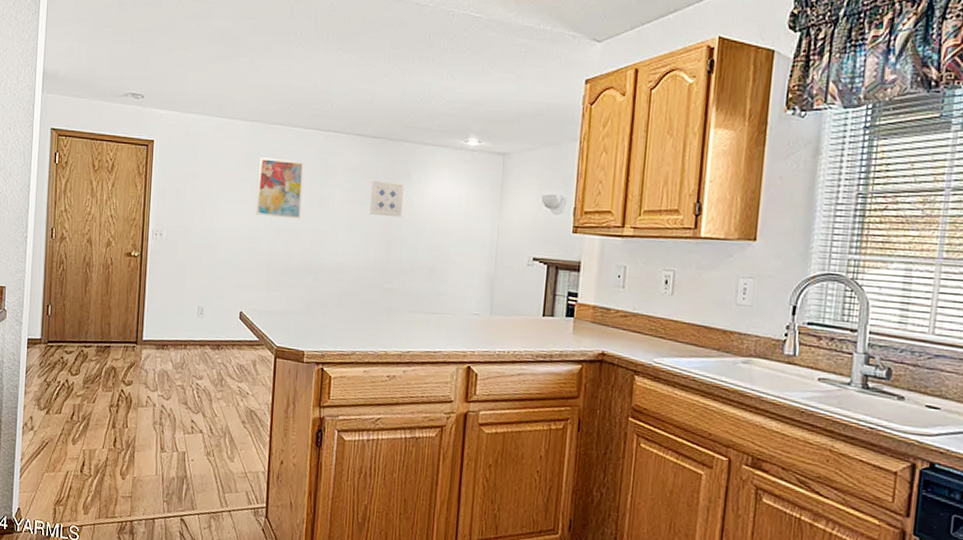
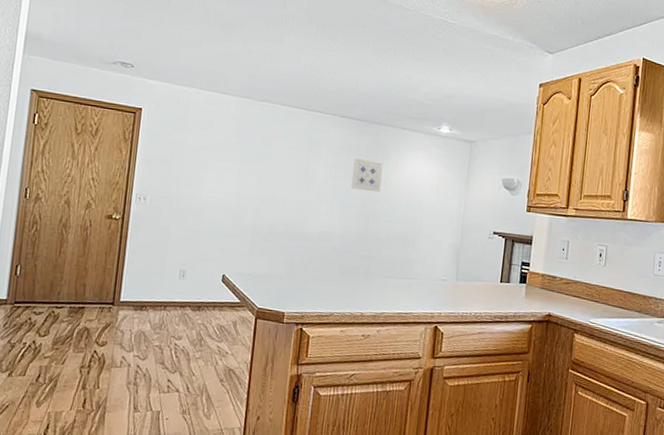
wall art: present [255,157,304,219] -> none [242,131,292,190]

